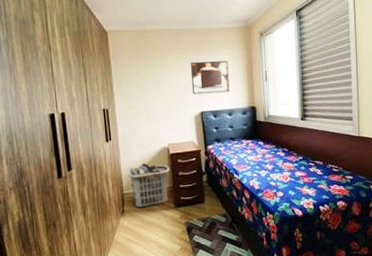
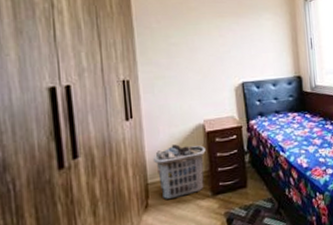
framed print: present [190,61,230,95] -> none [229,26,274,63]

